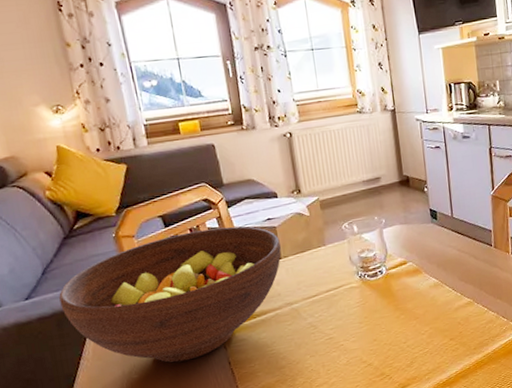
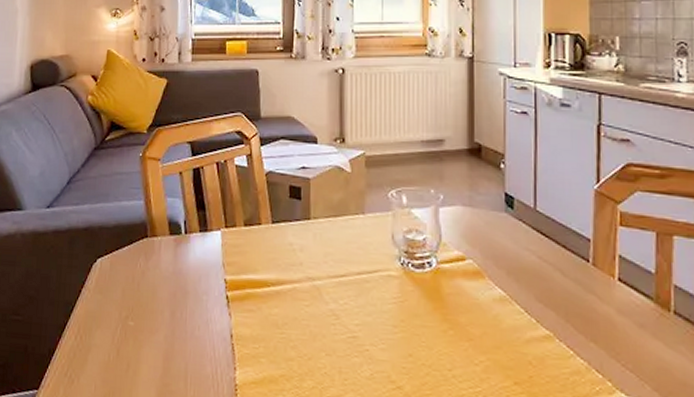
fruit bowl: present [59,226,281,363] -> none [77,166,312,320]

